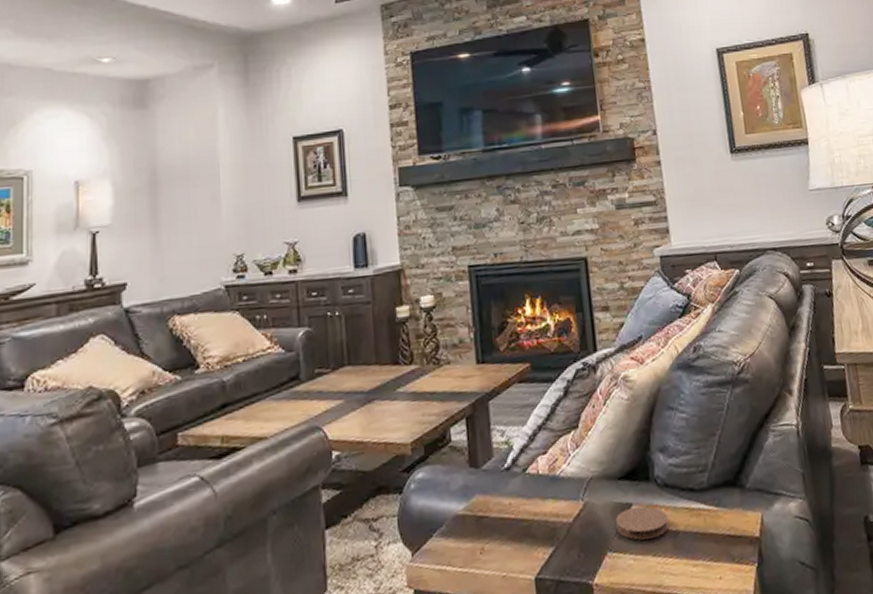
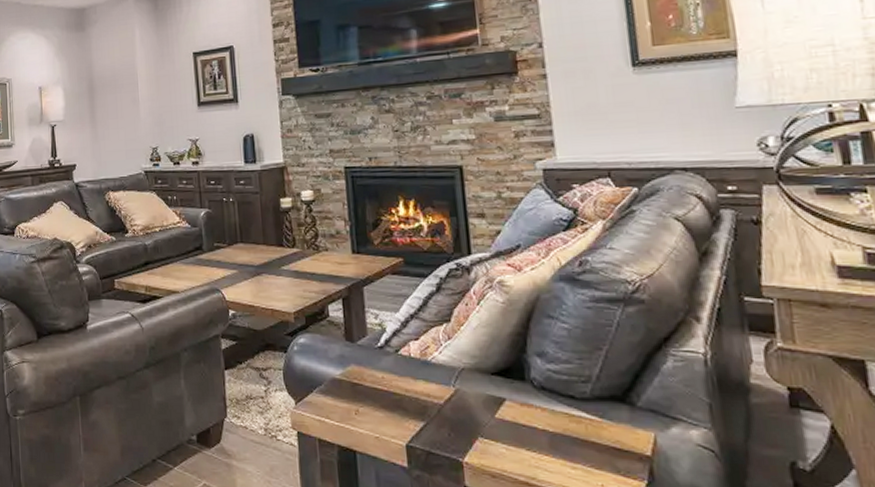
coaster: present [615,506,670,540] -> none [487,402,546,434]

